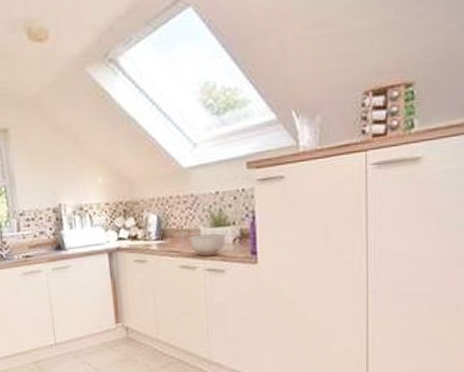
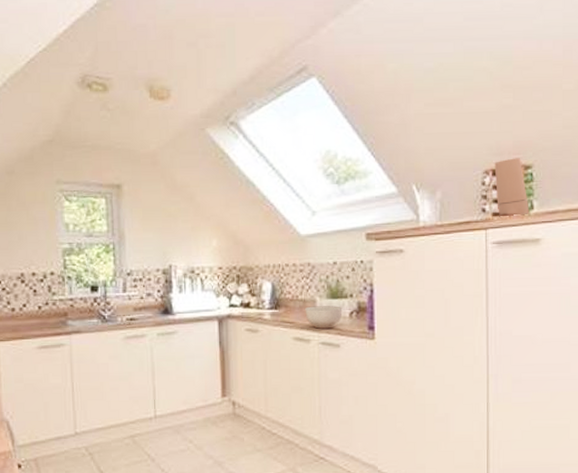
canister: none [374,76,410,139] -> present [494,158,530,218]

